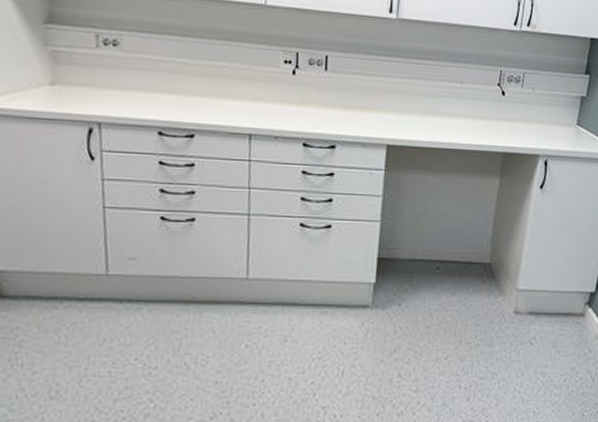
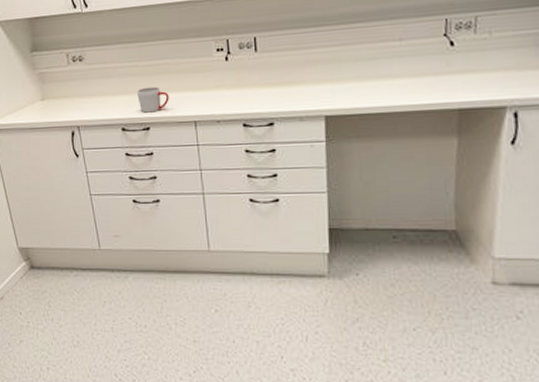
mug: none [183,89,223,119] -> present [137,86,169,113]

